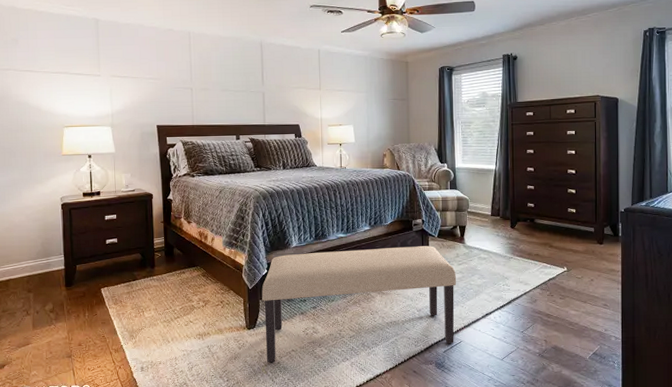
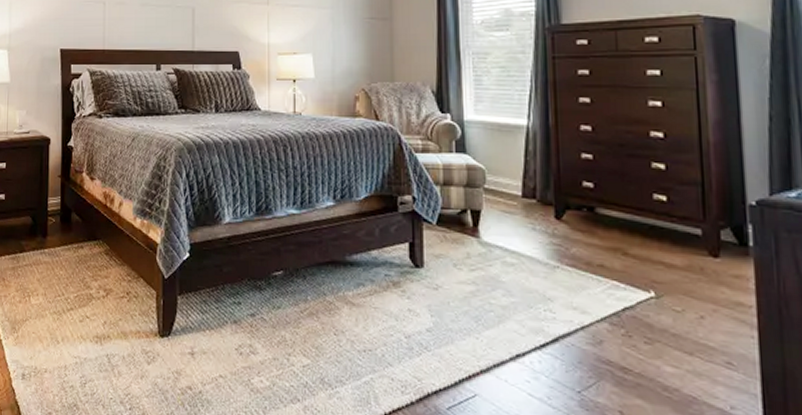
bench: present [261,246,456,363] -> none [181,233,466,398]

